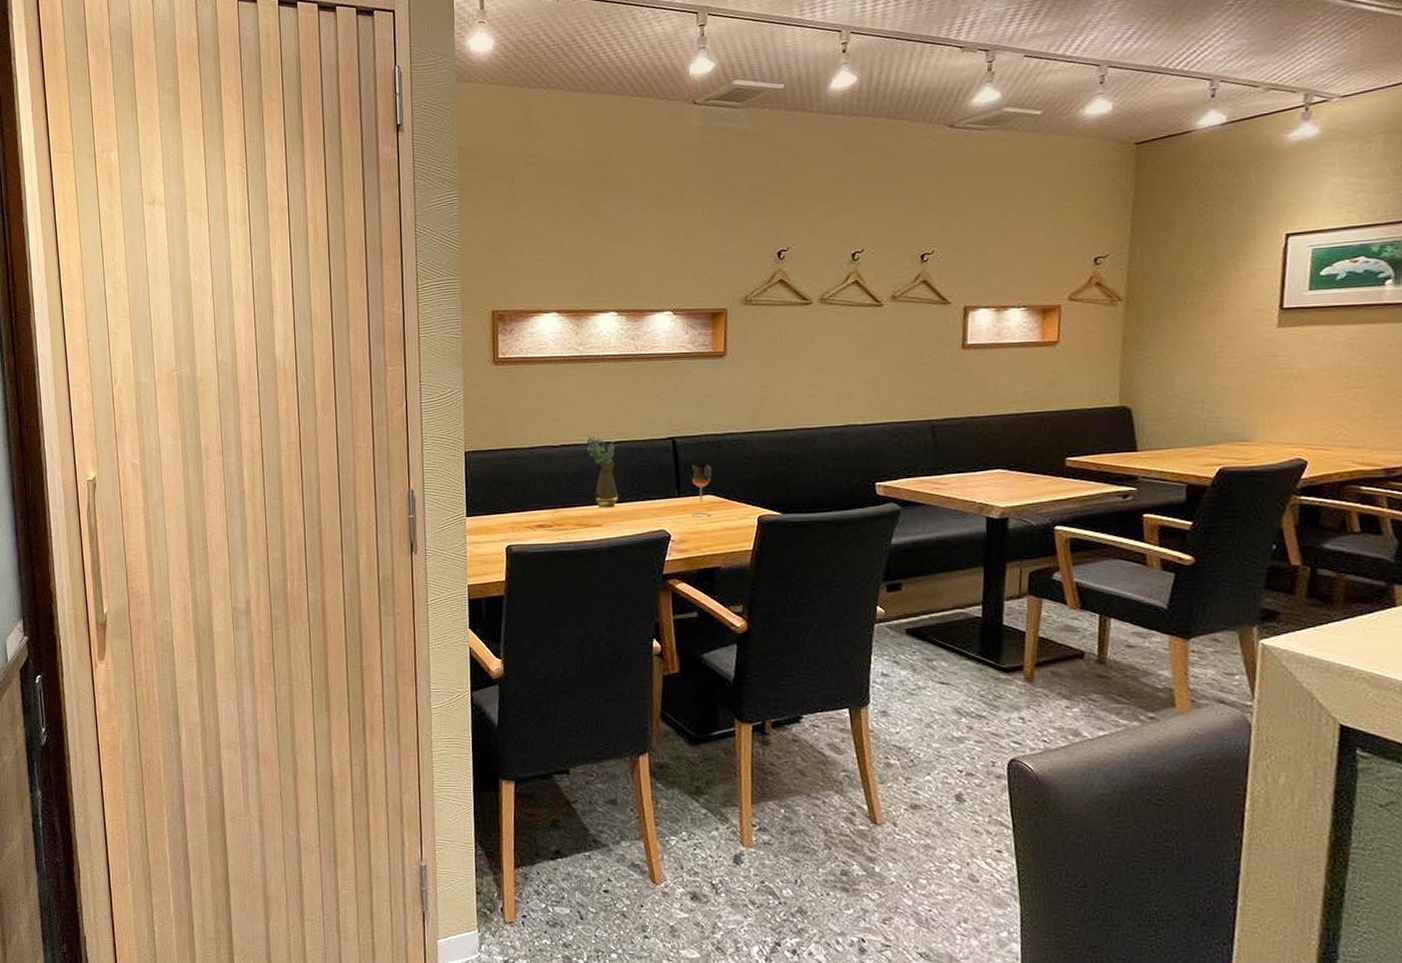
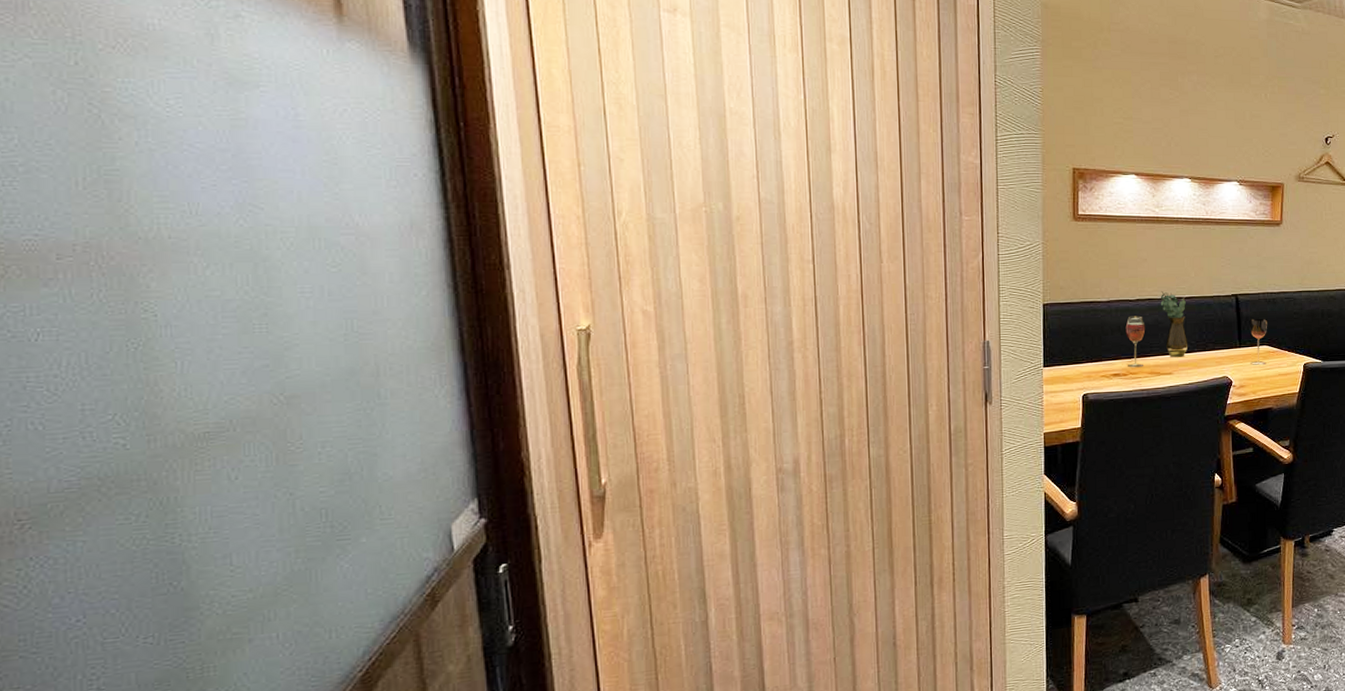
wineglass: none [549,462,571,519] -> present [1125,315,1146,368]

